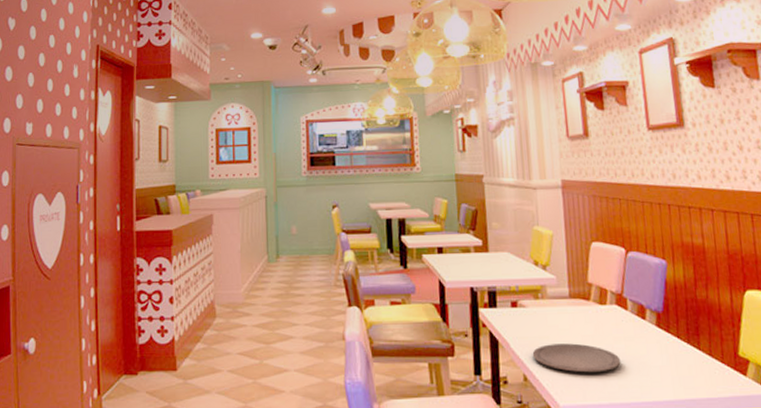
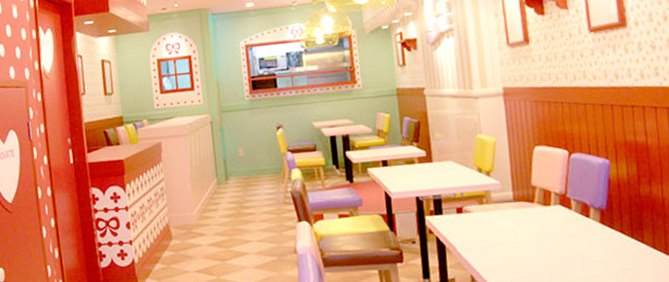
plate: present [532,343,621,373] -> none [479,243,566,271]

